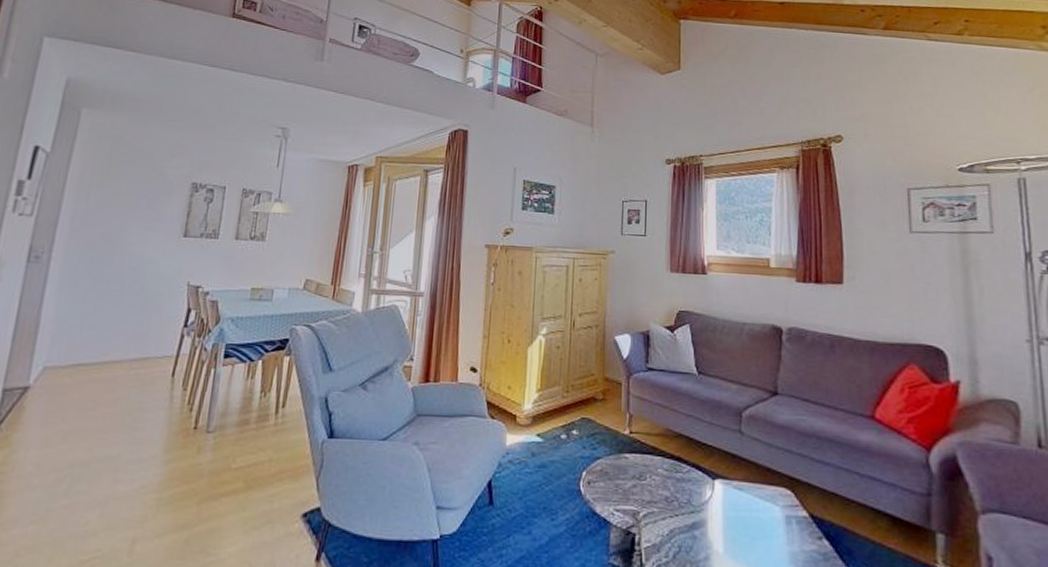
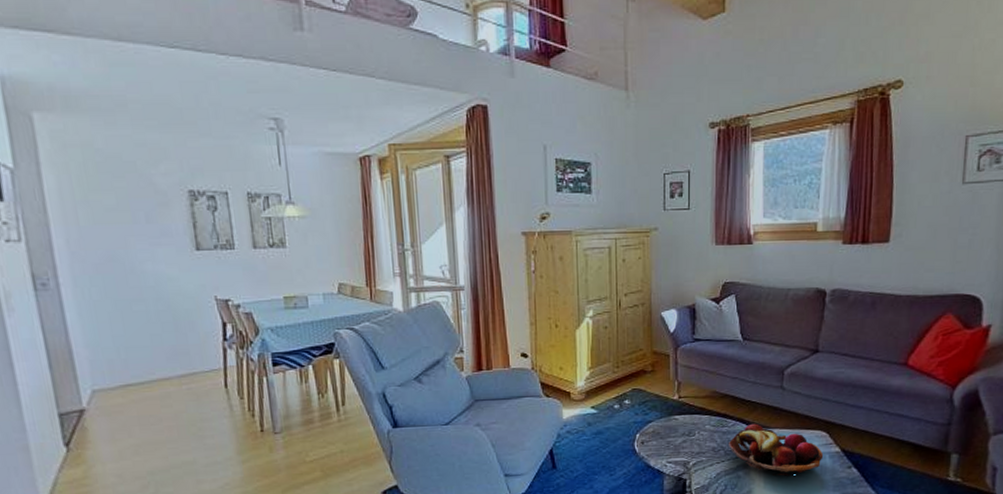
fruit basket: none [682,471,790,544] -> present [728,423,824,477]

